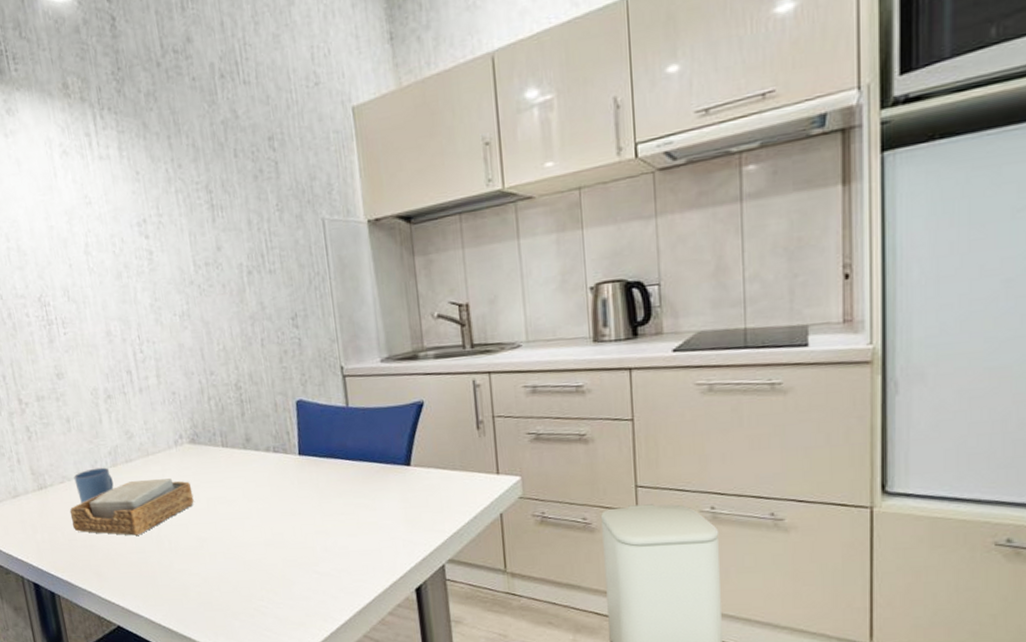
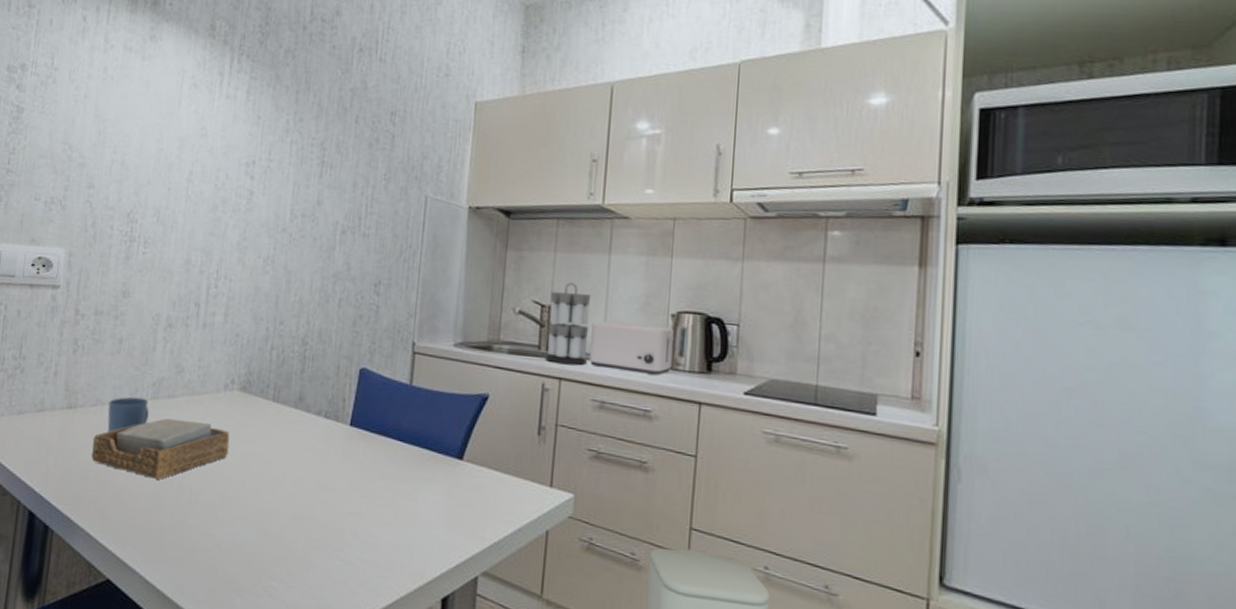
spice rack: none [466,276,514,359] -> present [546,283,592,366]
toaster: none [511,301,597,355] -> present [590,320,675,376]

